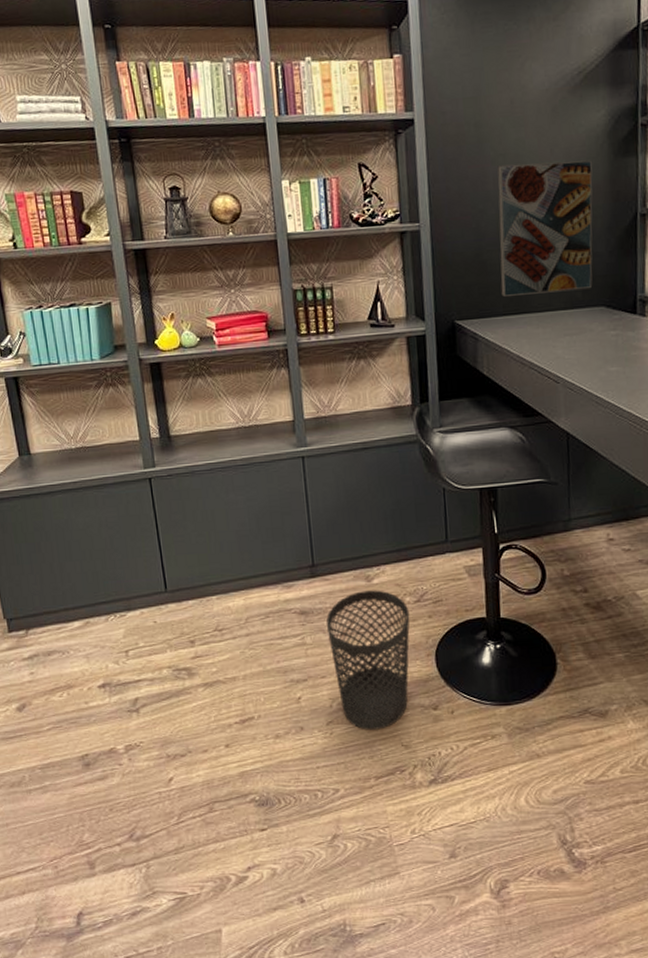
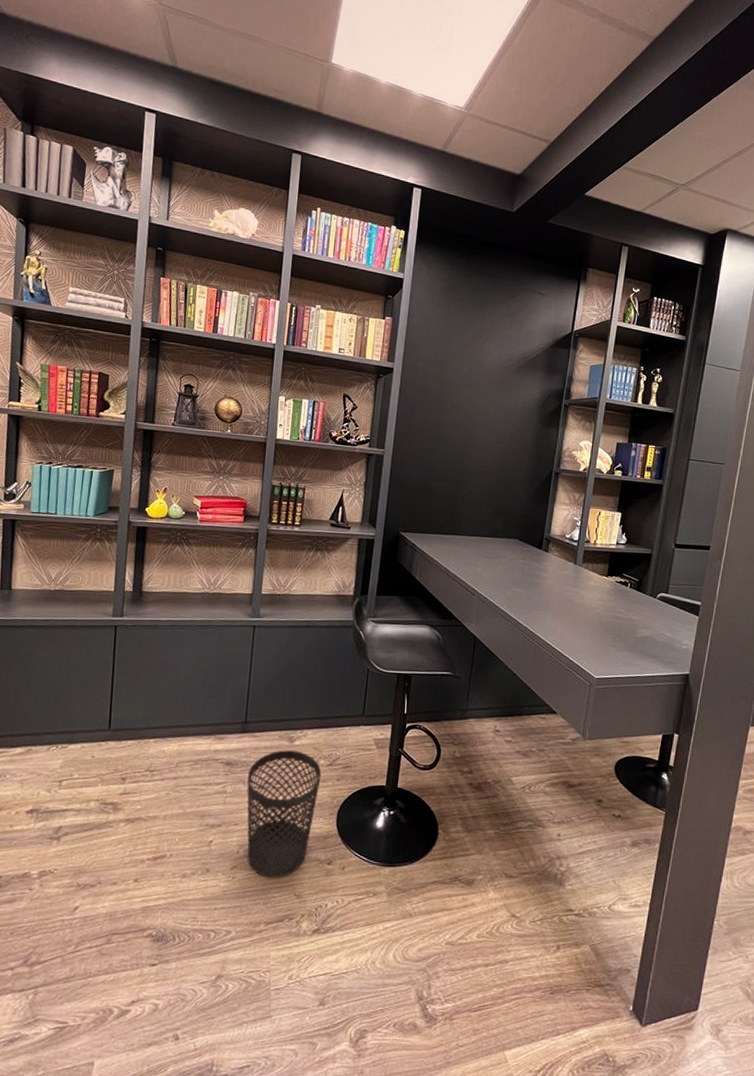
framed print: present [497,160,593,297] -> none [440,416,524,524]

